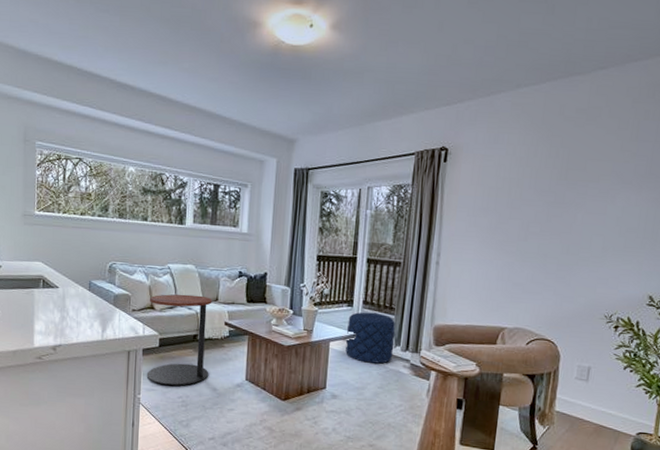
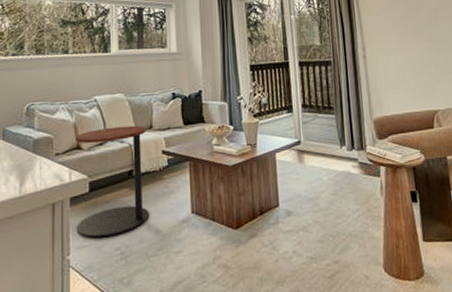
pouf: present [345,312,396,364] -> none [290,114,341,170]

